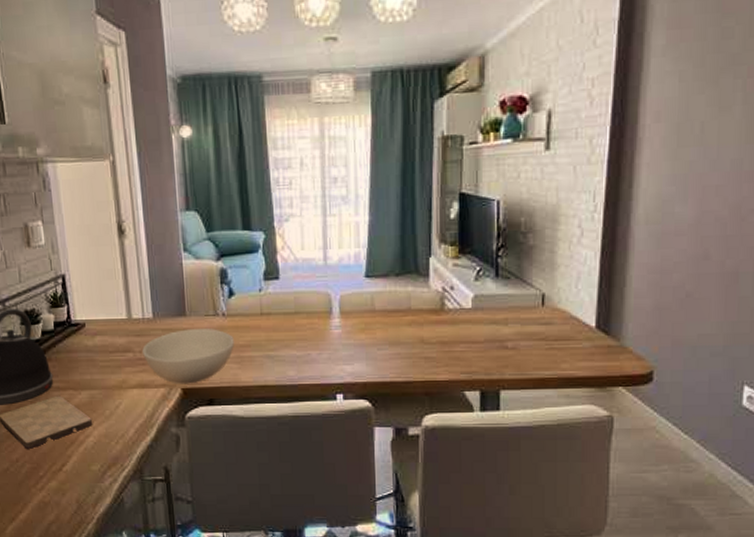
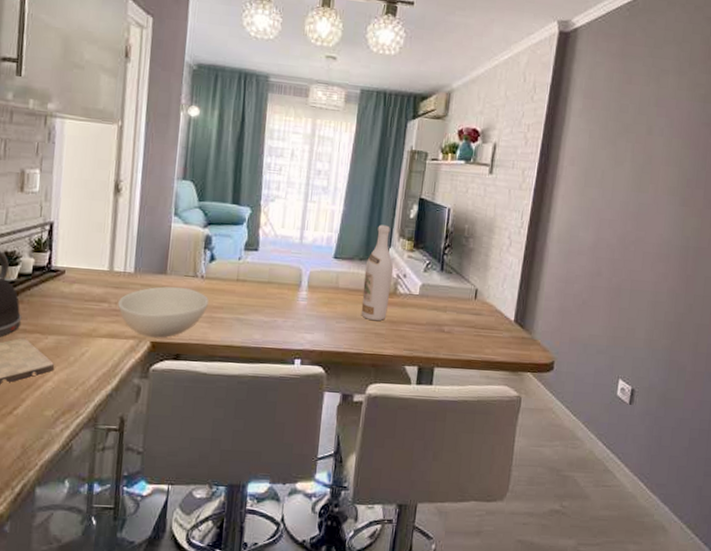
wine bottle: none [403,231,438,344] -> present [361,224,394,321]

